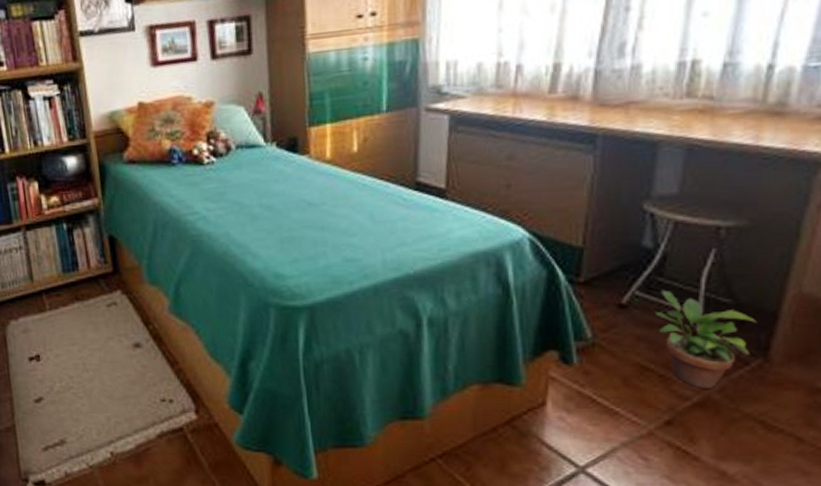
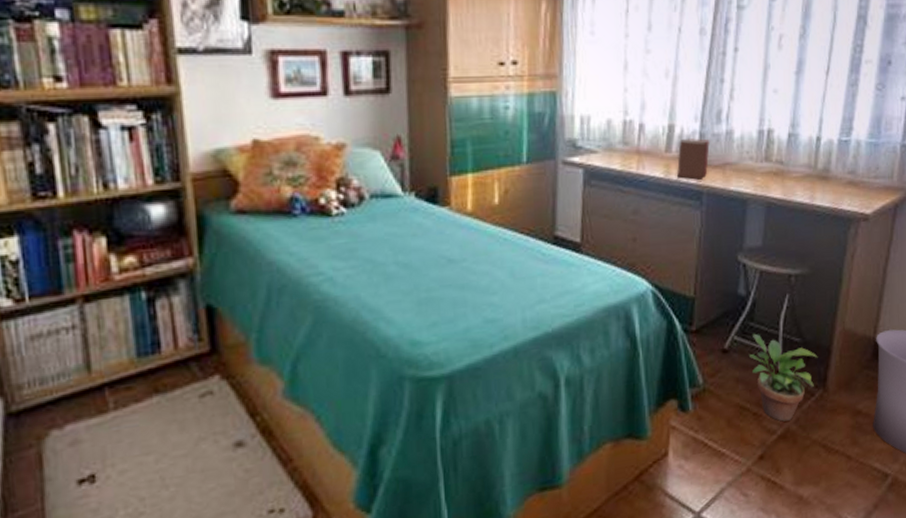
books: none [562,76,608,122] -> present [676,138,710,180]

